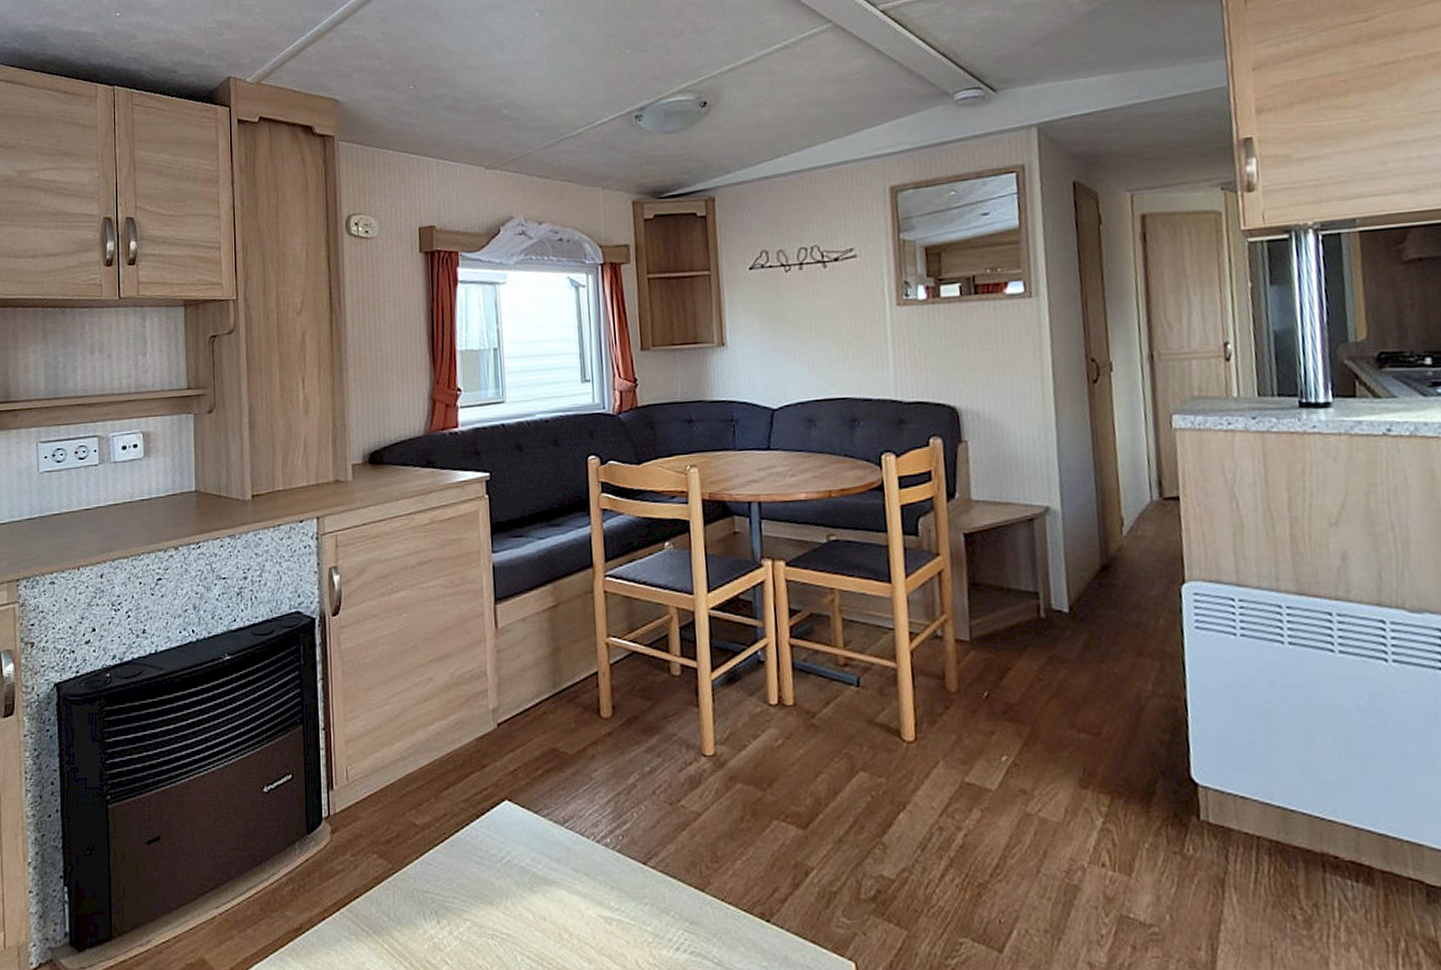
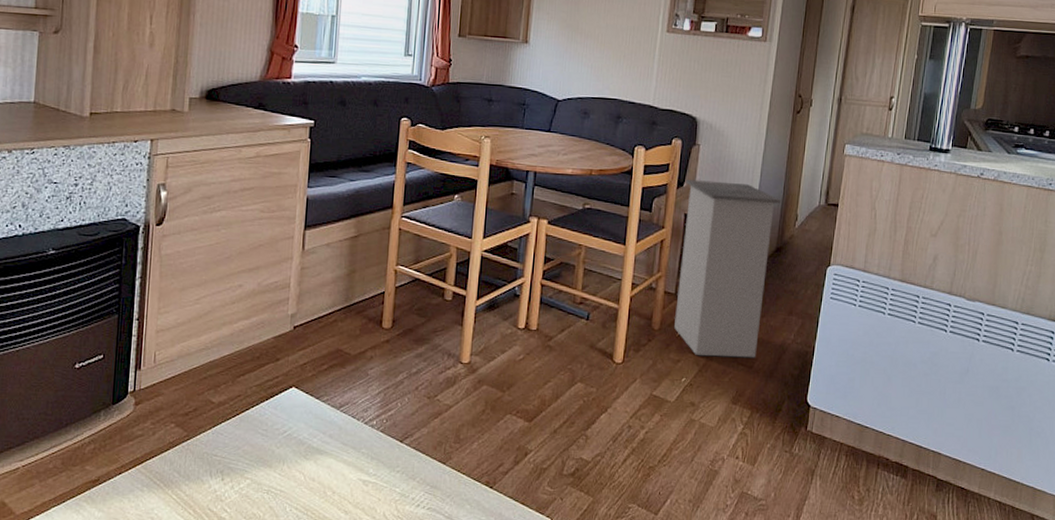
trash can: none [956,485,1103,724] -> present [674,179,782,358]

